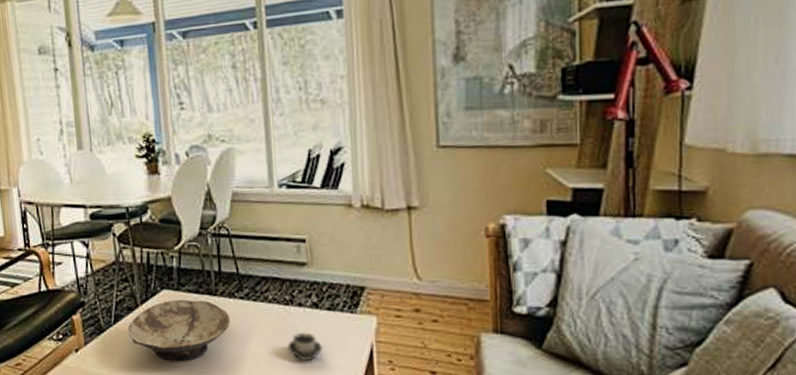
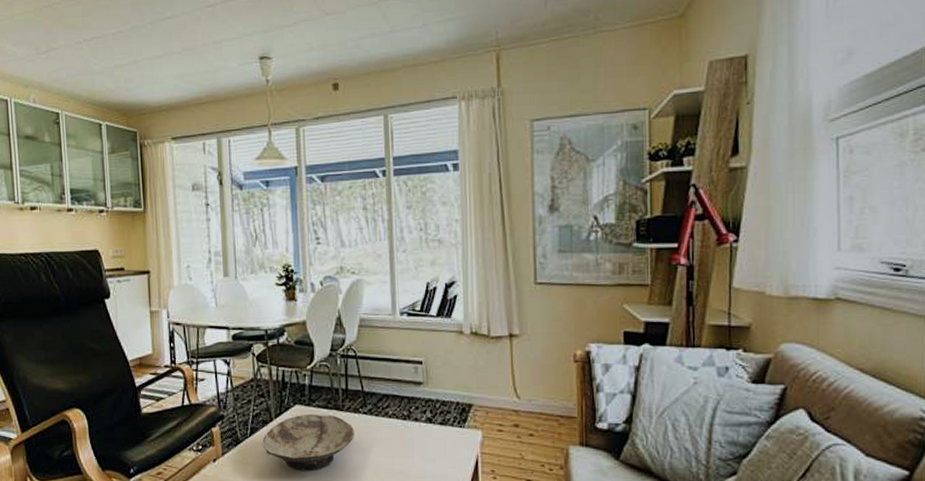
cup: present [288,332,323,362] -> none [404,444,435,471]

